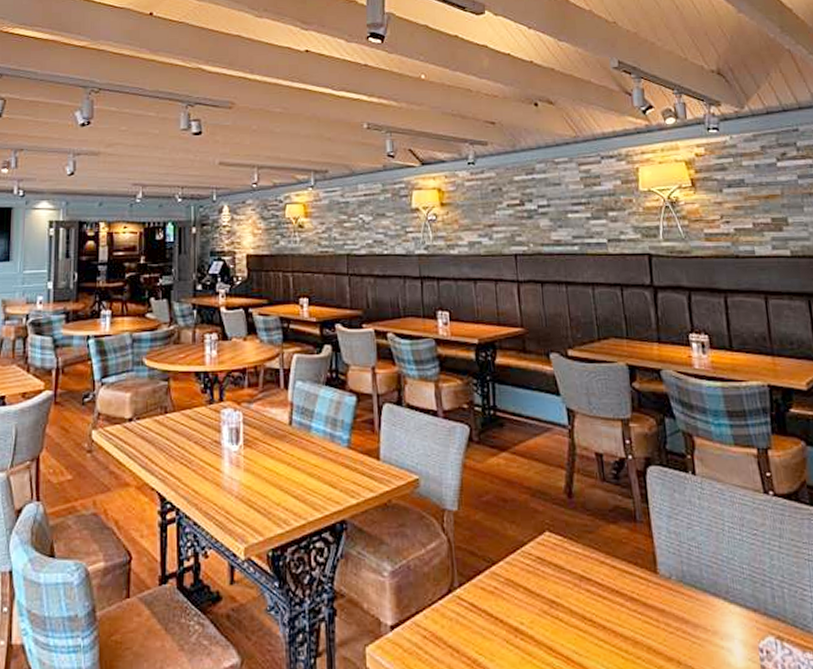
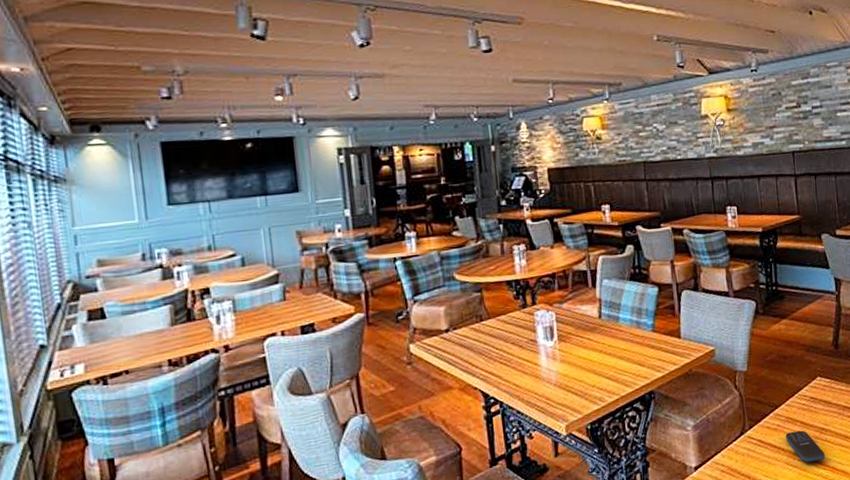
mobile phone: none [505,599,557,644] -> present [786,430,826,463]

